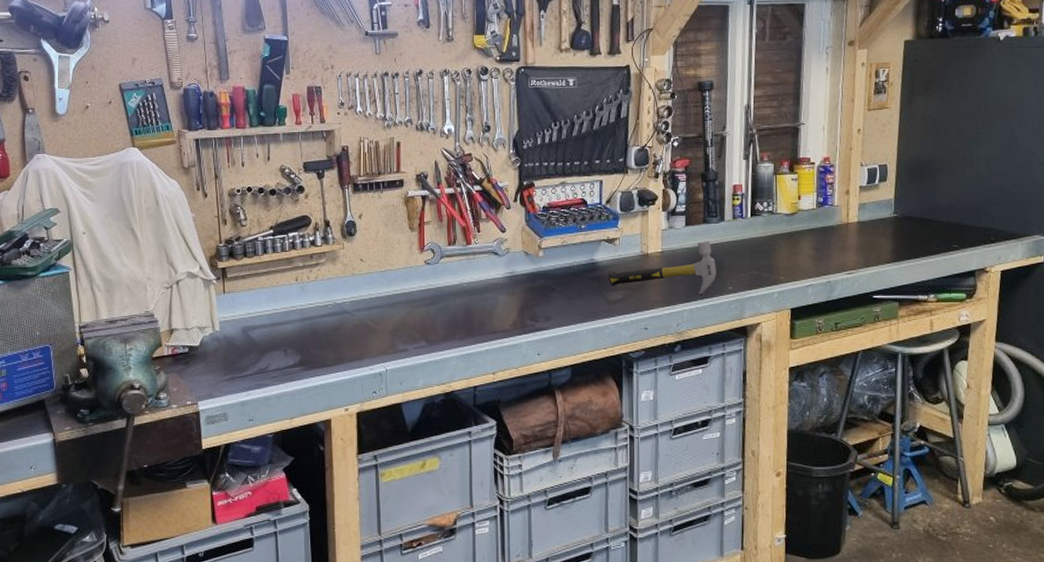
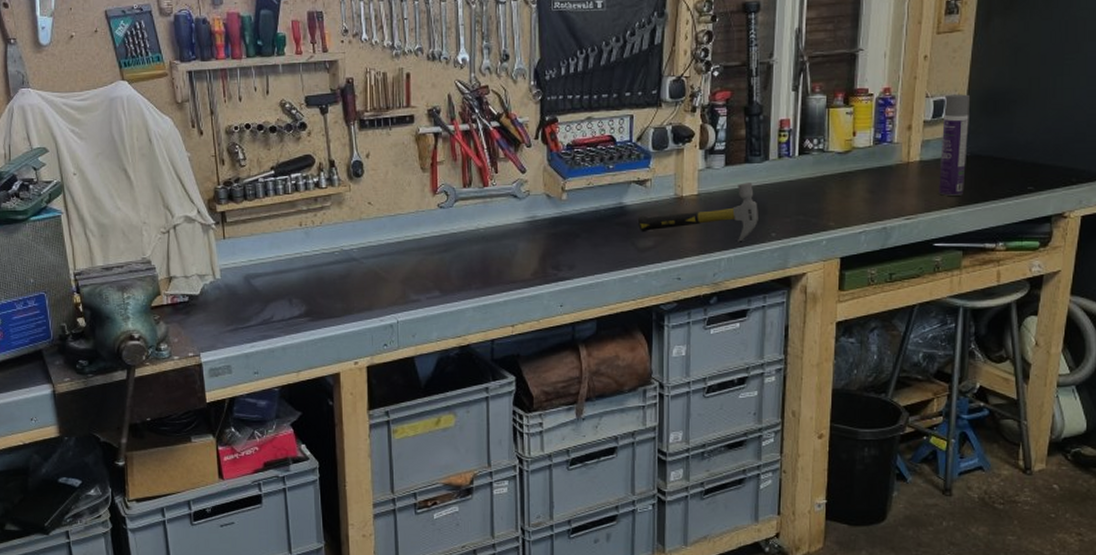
spray can: none [875,163,900,253] -> present [939,94,969,196]

